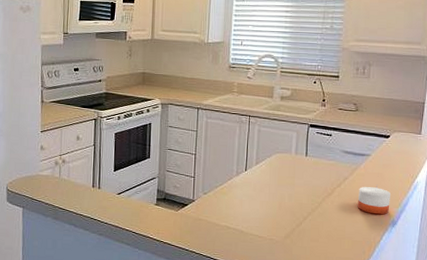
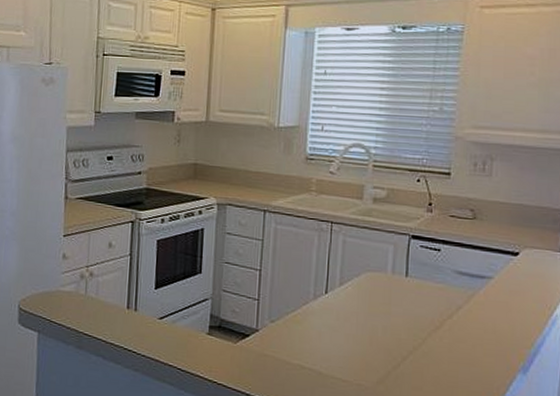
candle: present [357,185,390,215] -> none [475,318,520,358]

